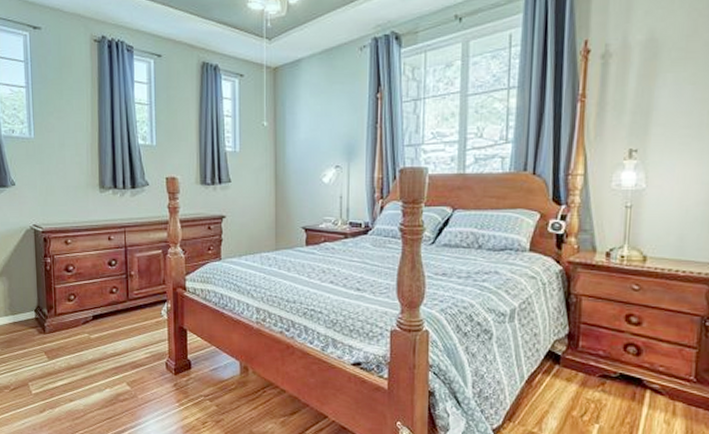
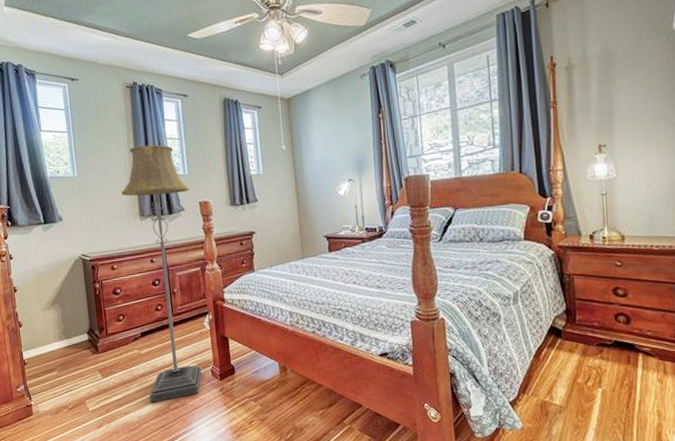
floor lamp: none [80,108,156,392] -> present [121,144,202,403]

